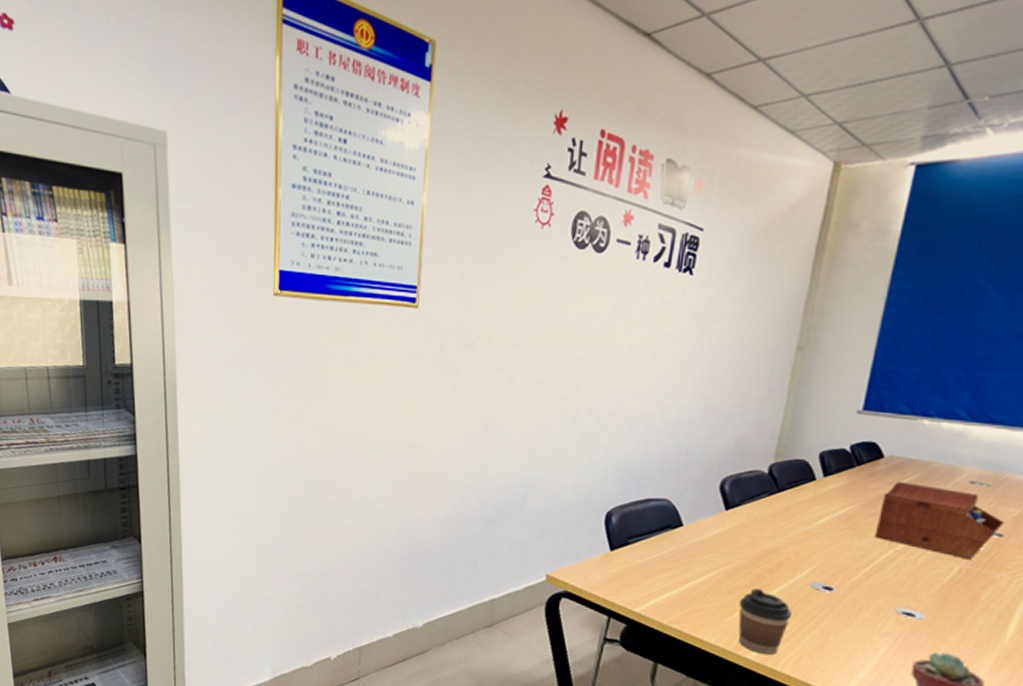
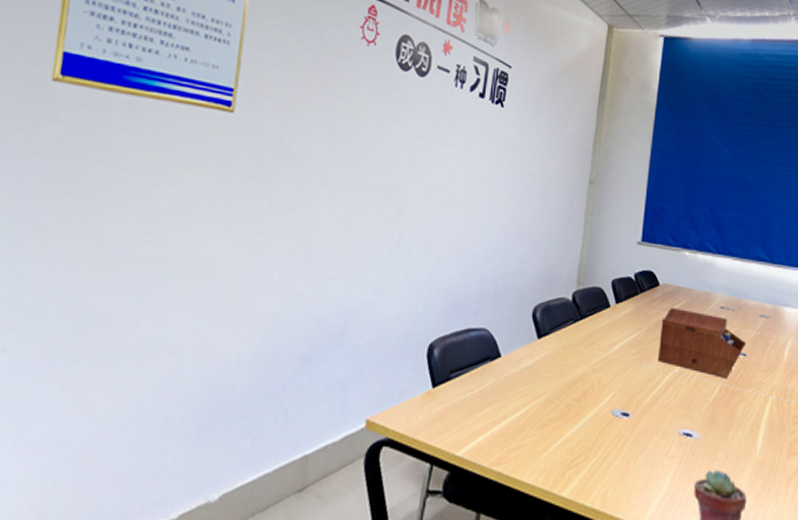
coffee cup: present [738,588,793,655] -> none [552,420,599,490]

